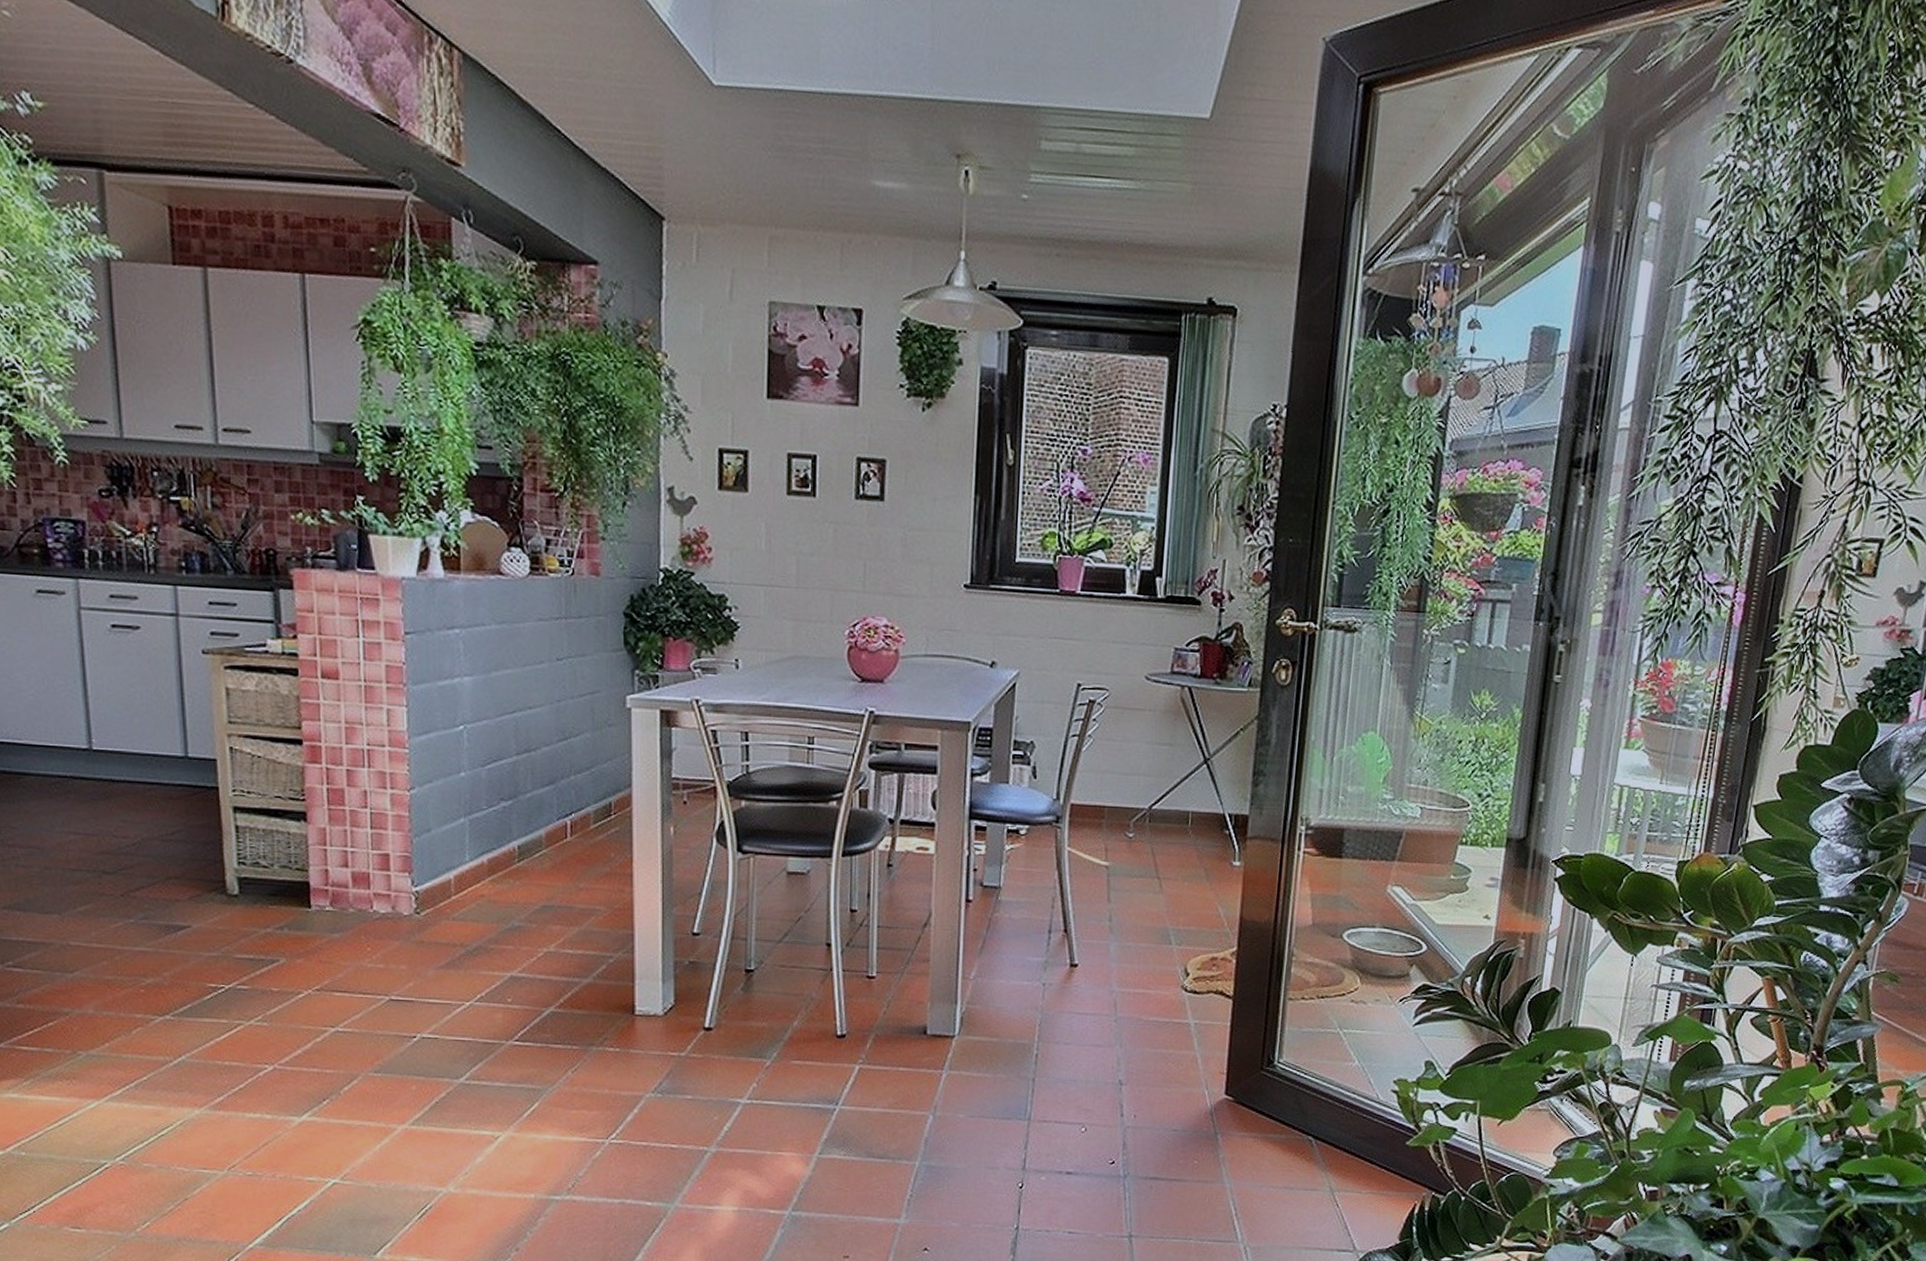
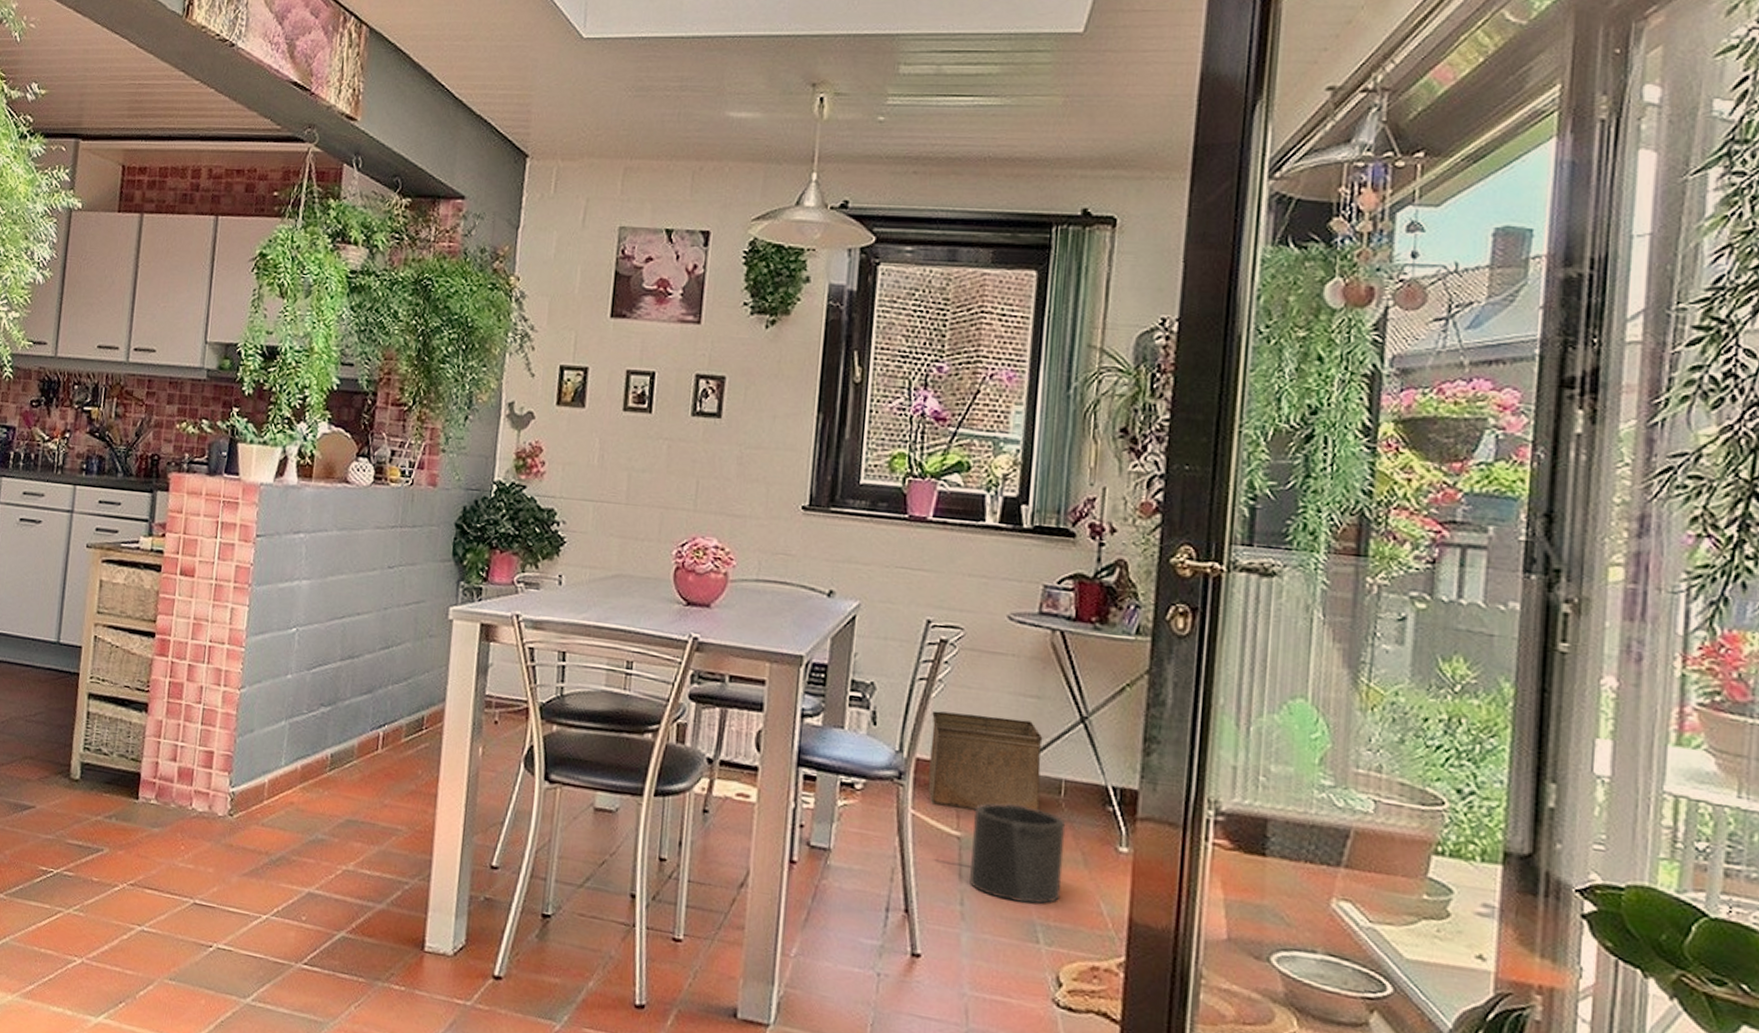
storage bin: none [1081,762,1174,843] -> present [928,710,1043,811]
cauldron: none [1116,834,1193,915] -> present [970,803,1066,904]

